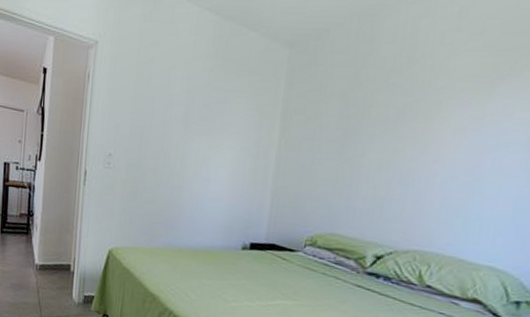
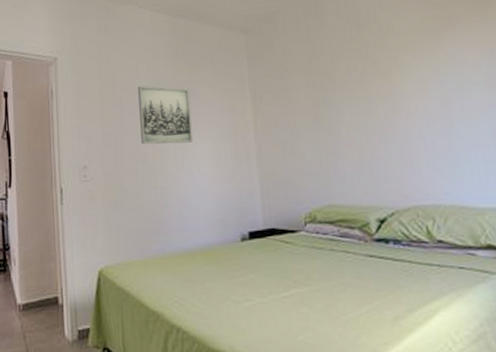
wall art: none [165,84,222,150] -> present [137,85,194,145]

